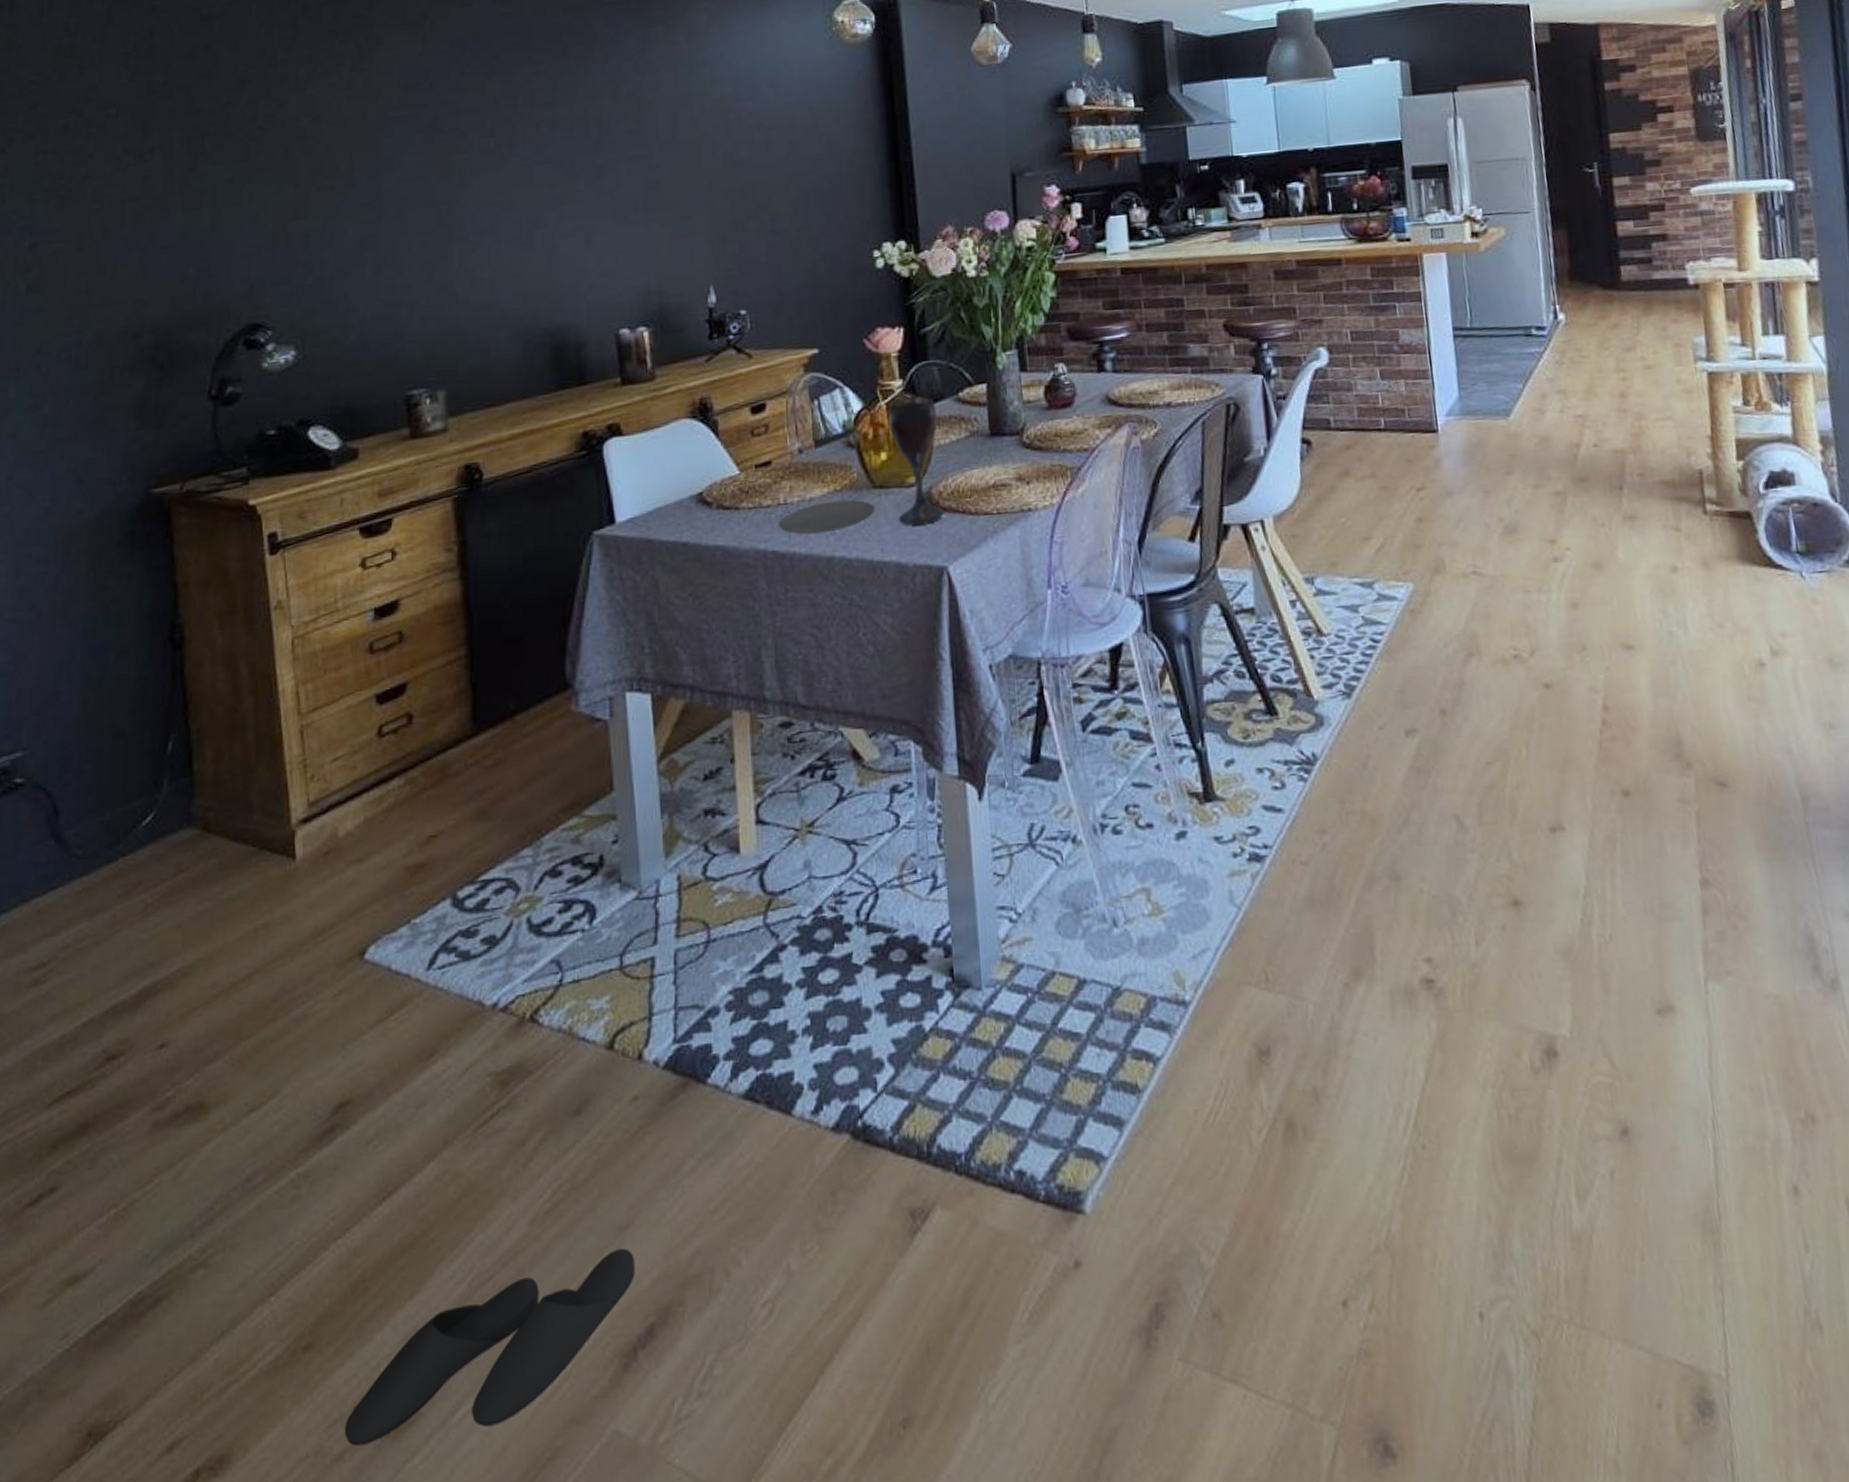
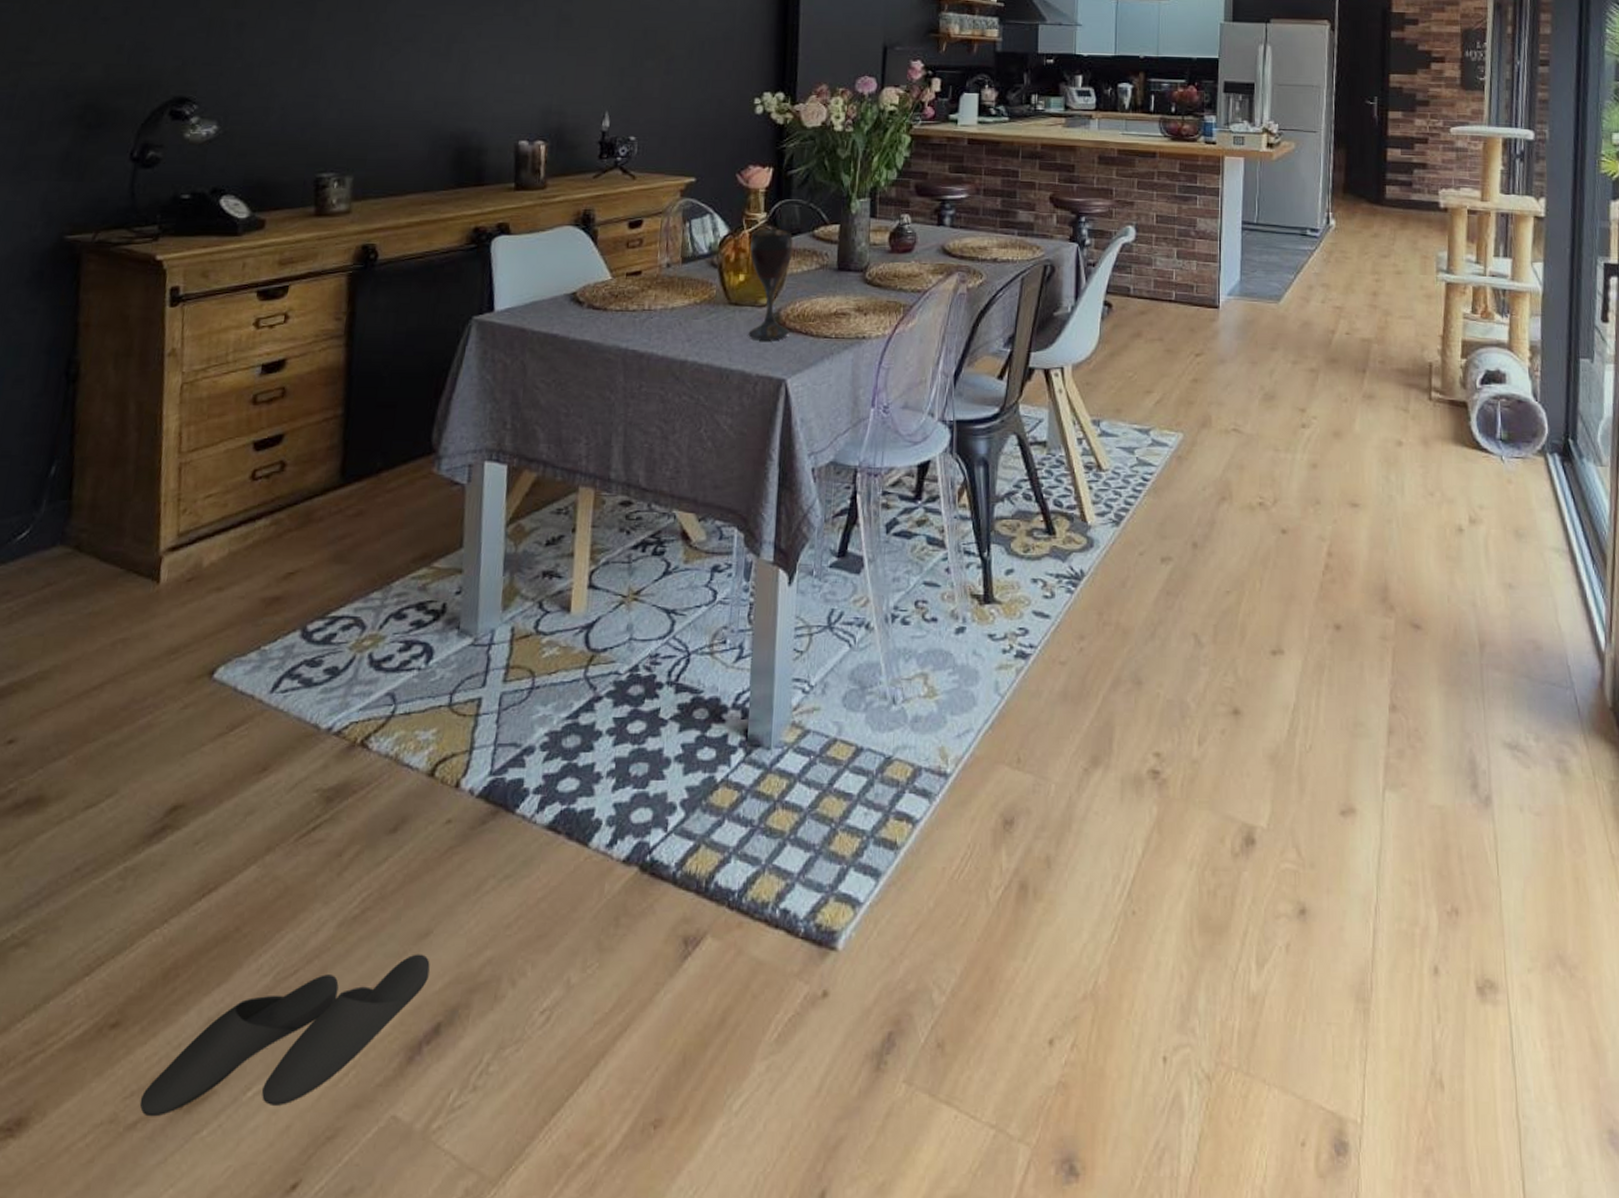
plate: present [778,499,875,535] -> none [640,312,729,339]

